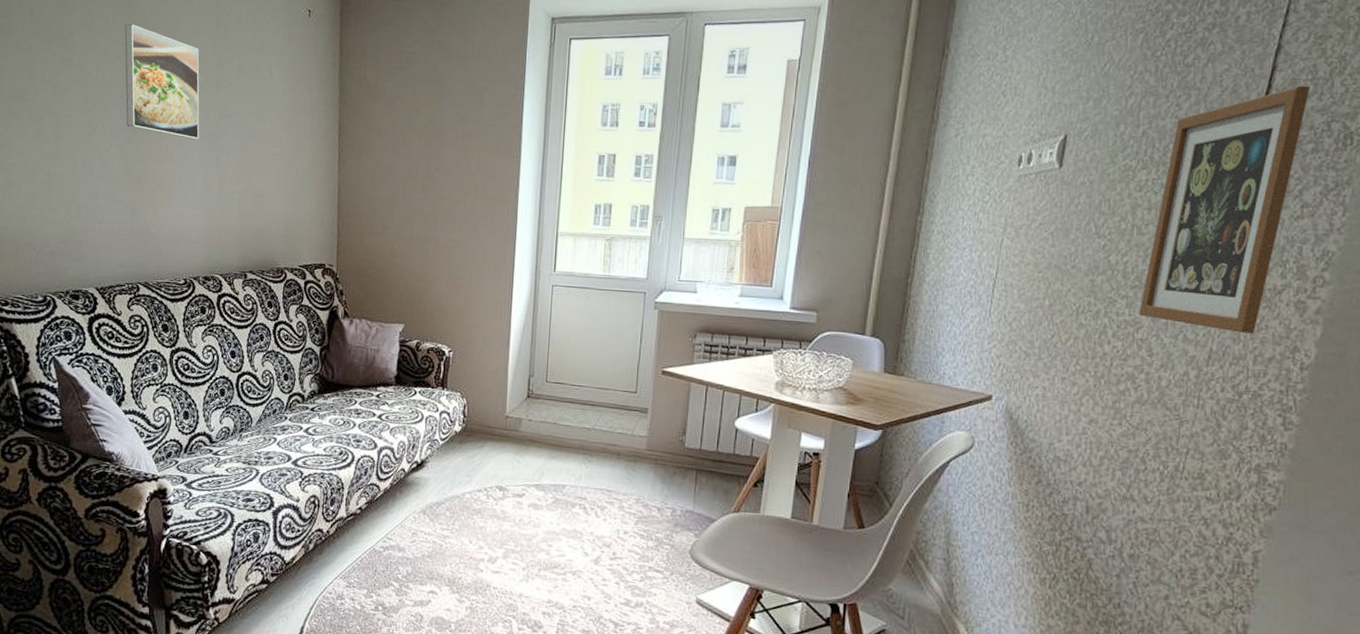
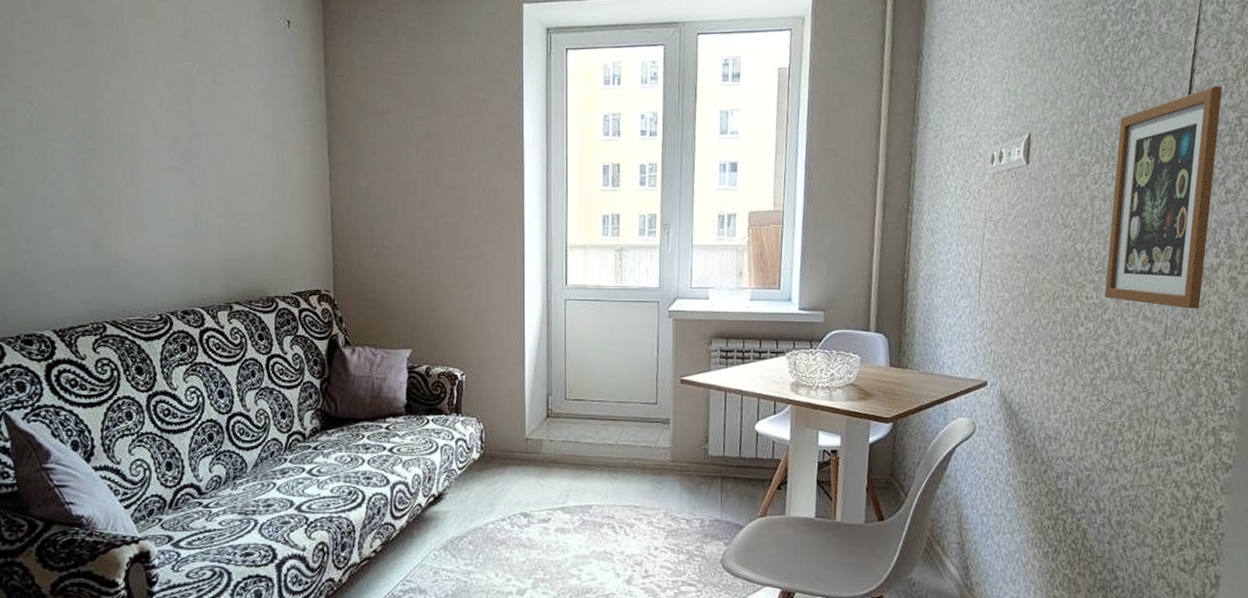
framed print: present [124,24,200,140] -> none [76,36,170,161]

